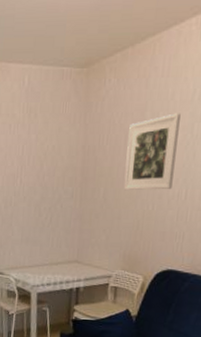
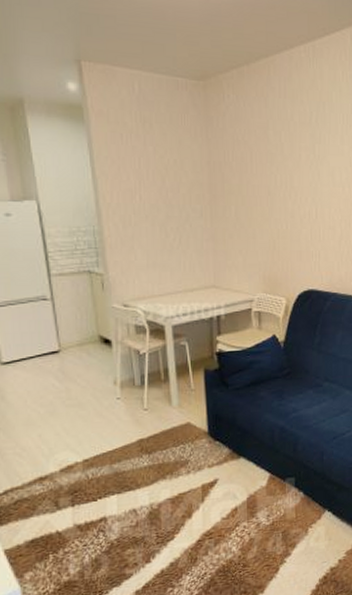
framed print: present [124,113,181,191] -> none [254,133,302,209]

